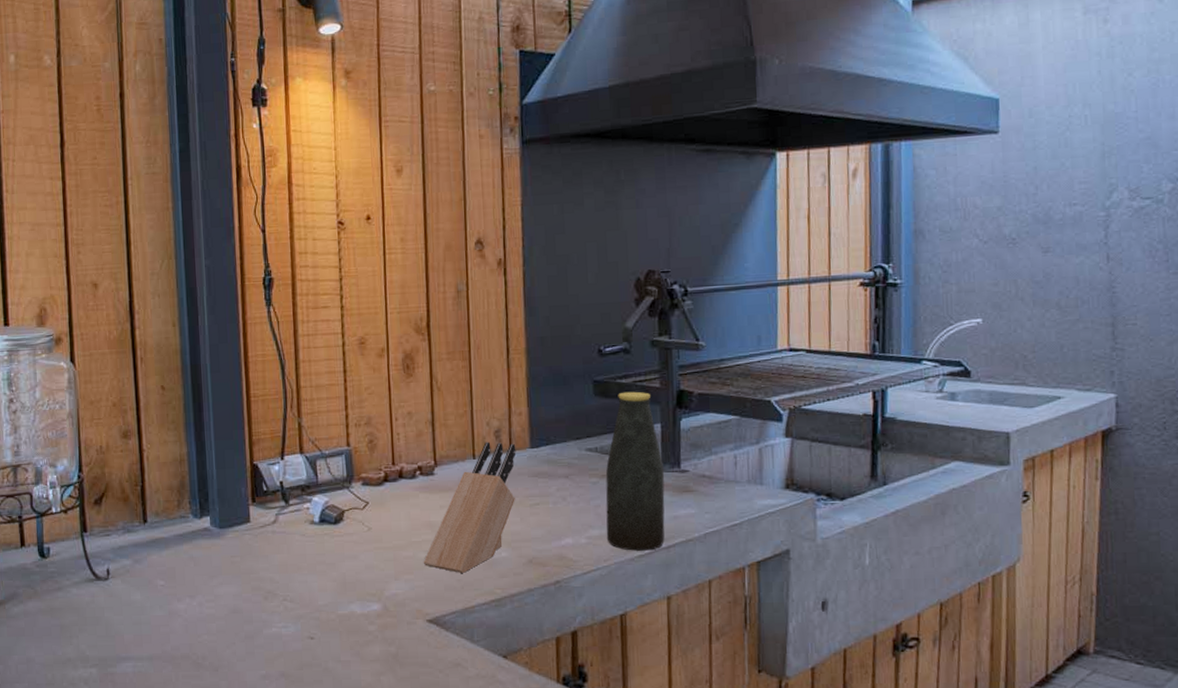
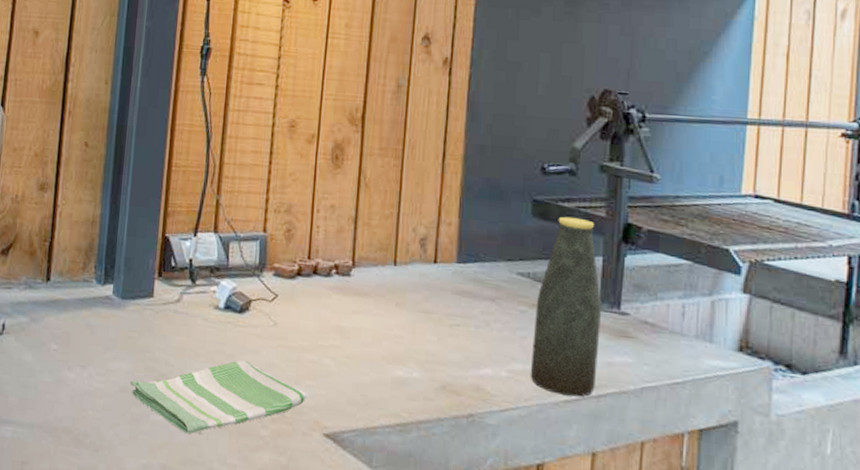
dish towel: none [239,566,407,641] -> present [130,359,307,434]
knife block: present [423,441,516,573] -> none [327,249,442,388]

